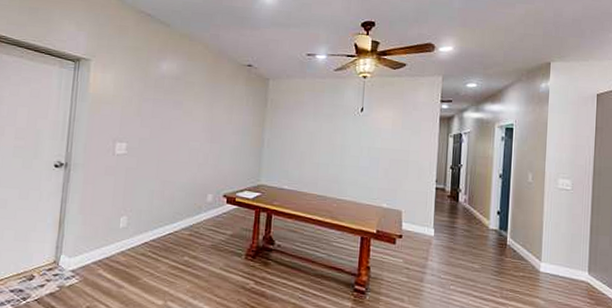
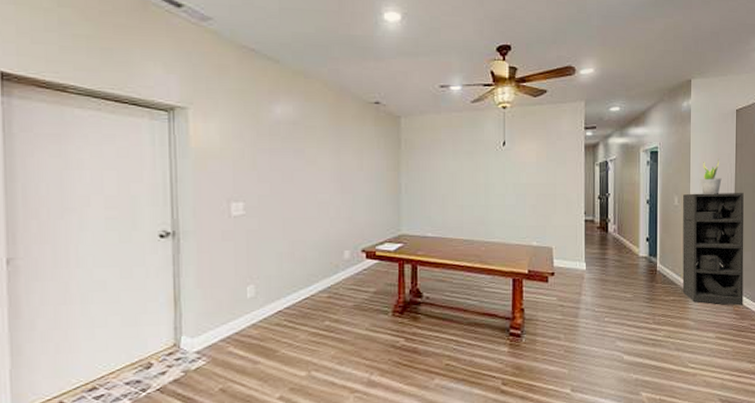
shelving unit: none [533,171,603,291] -> present [682,193,744,306]
potted plant: none [556,140,579,175] -> present [700,158,722,194]

